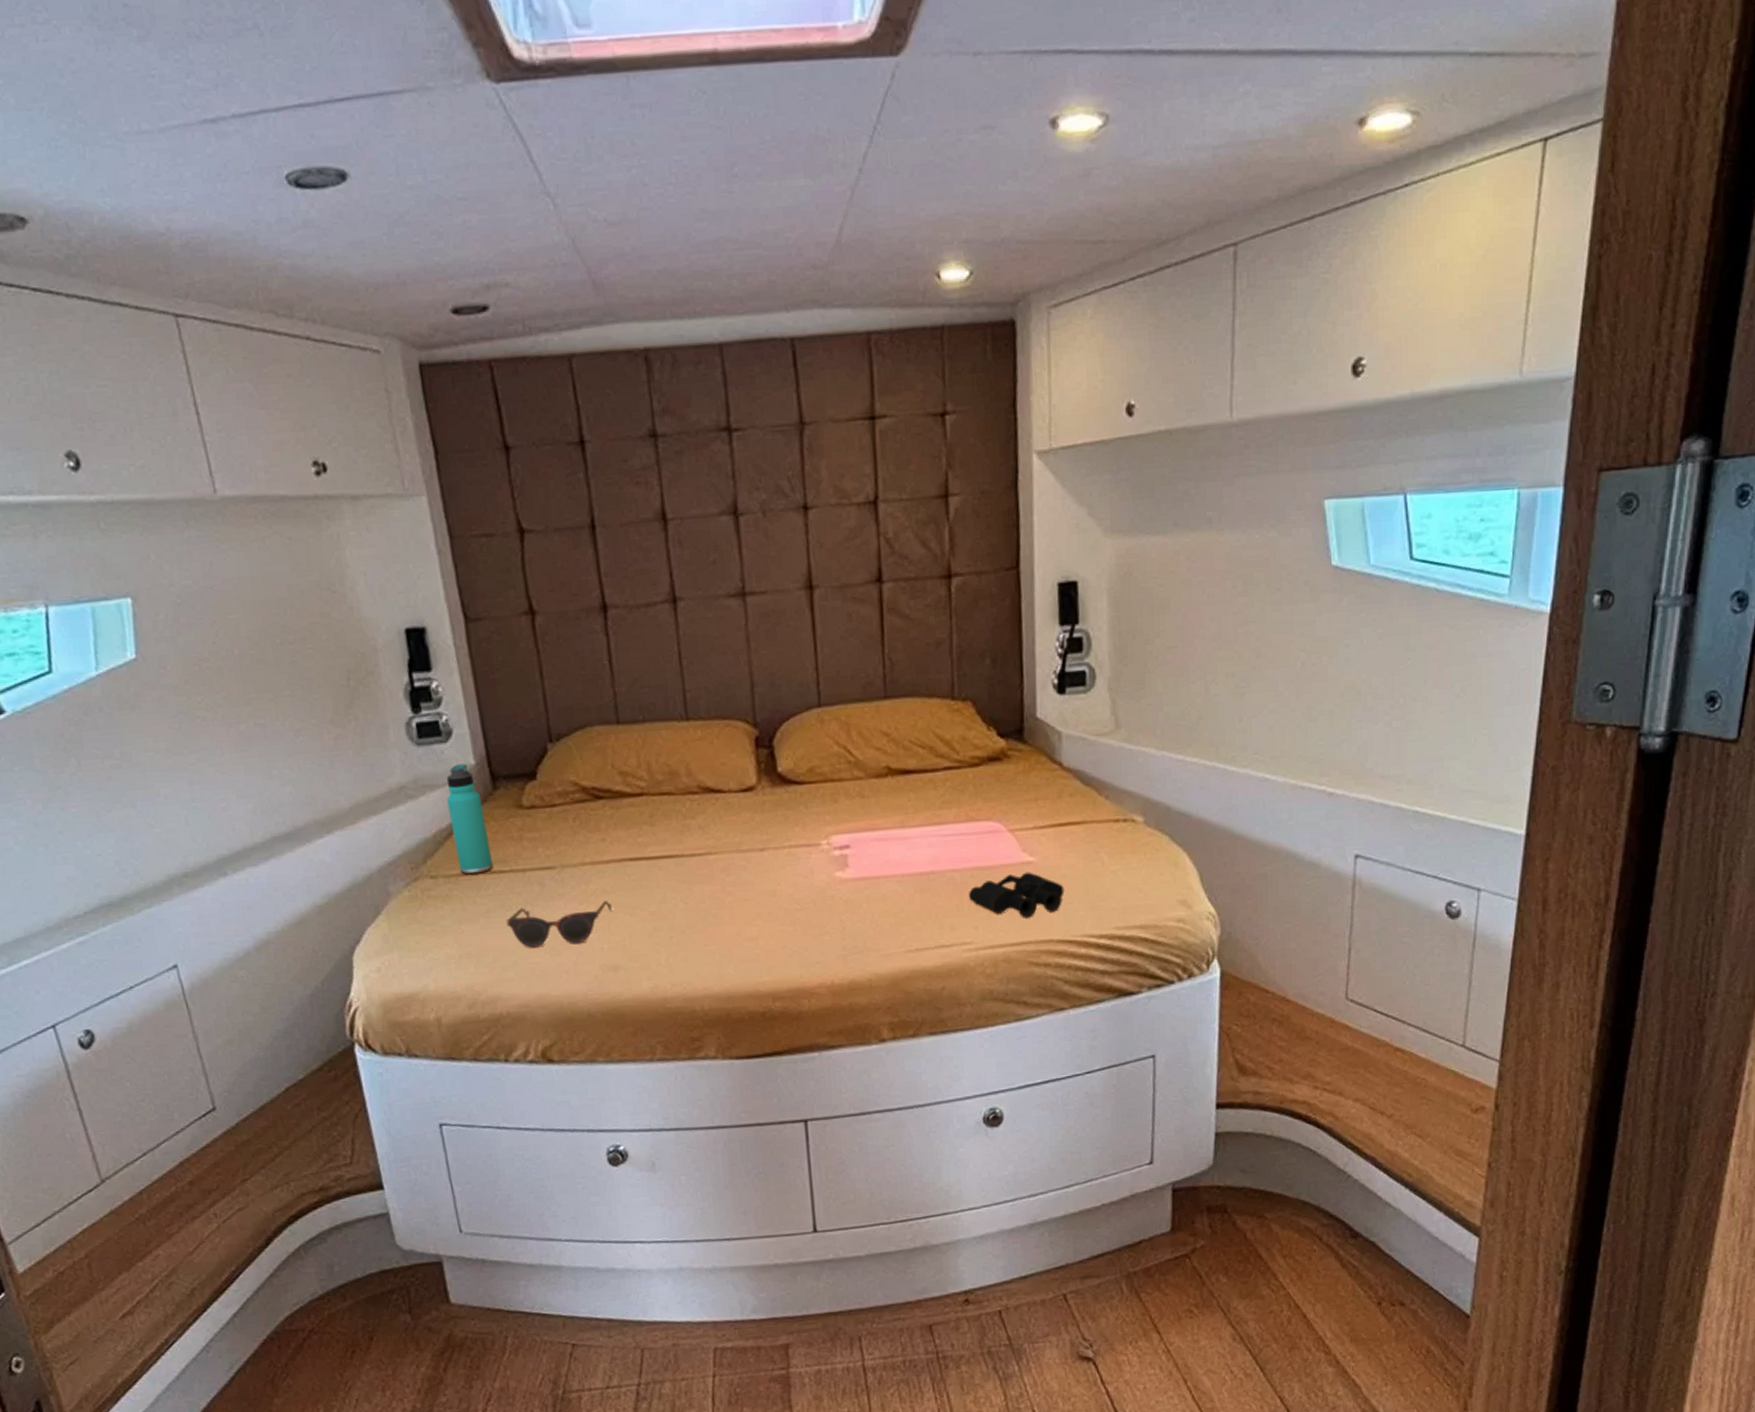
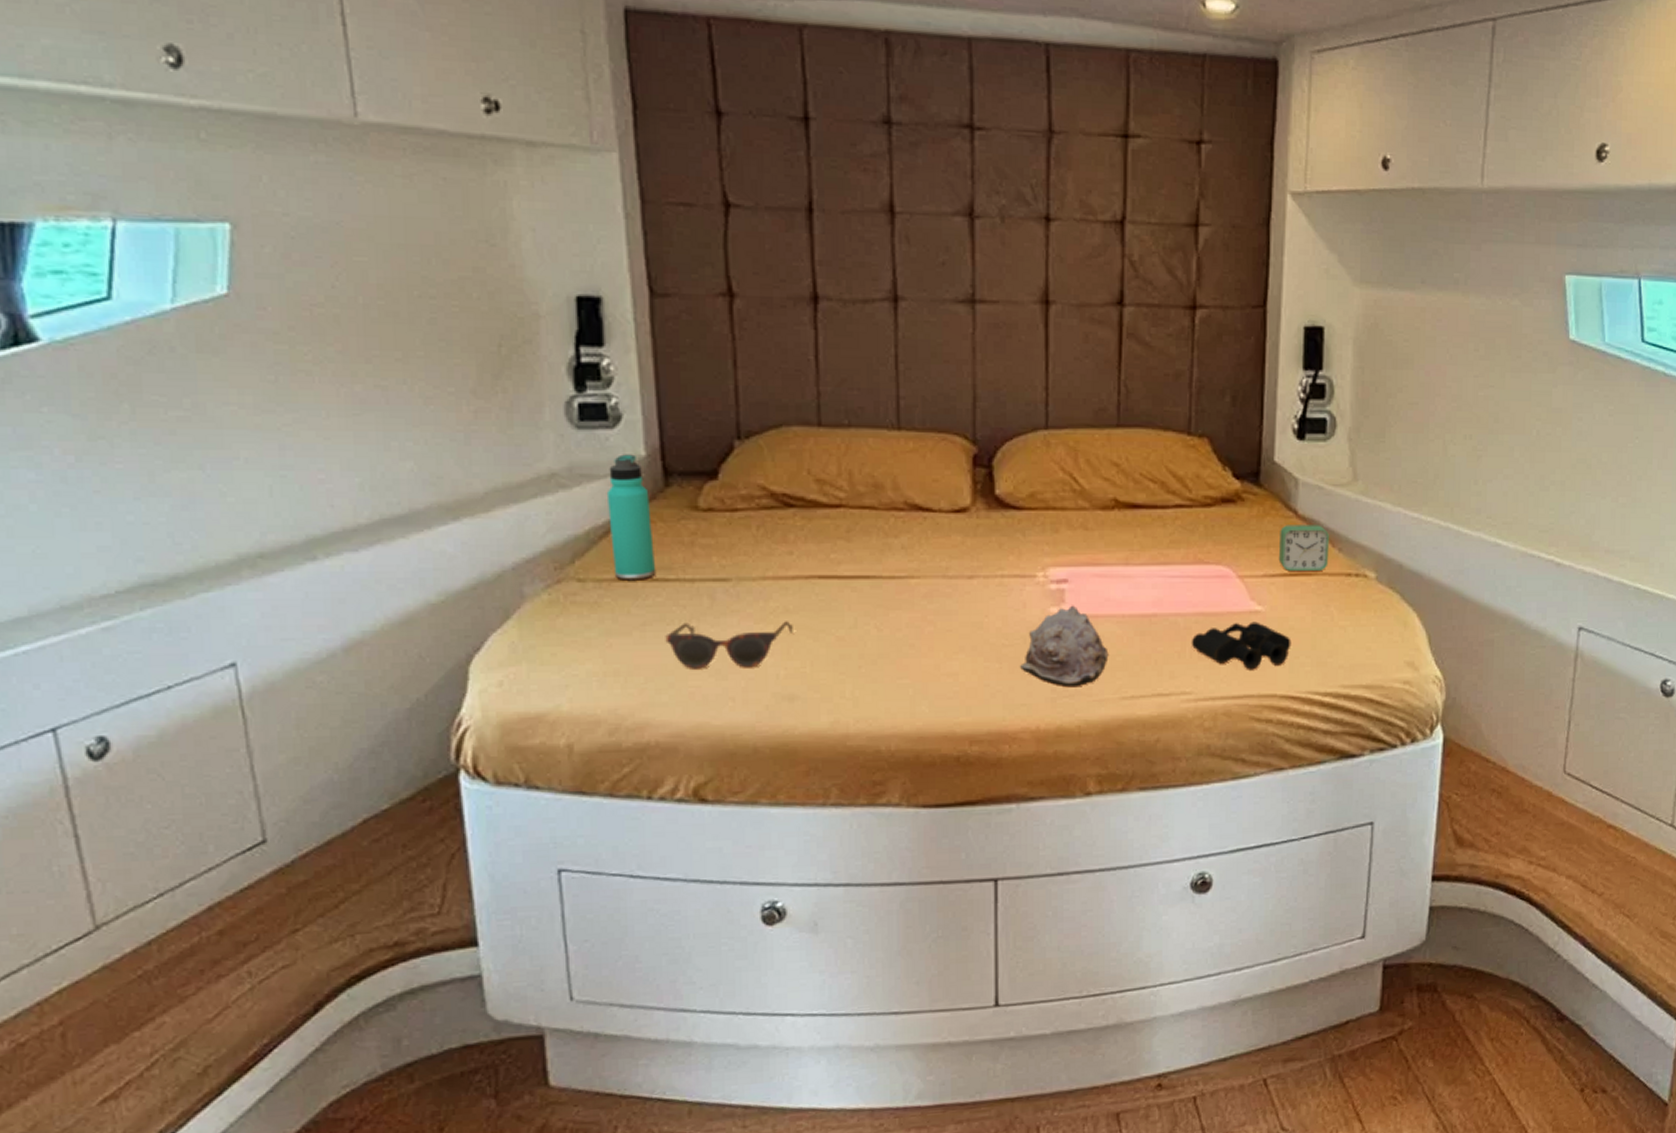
seashell: none [811,868,892,945] -> present [1019,605,1109,688]
alarm clock: none [1046,775,1096,821] -> present [1278,525,1329,571]

